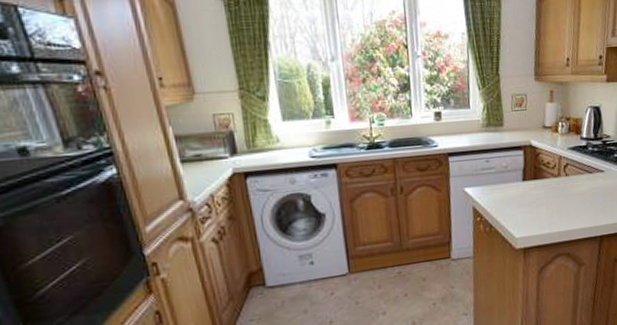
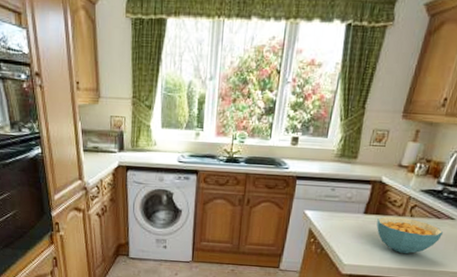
cereal bowl: none [536,177,598,215] -> present [376,216,444,254]

